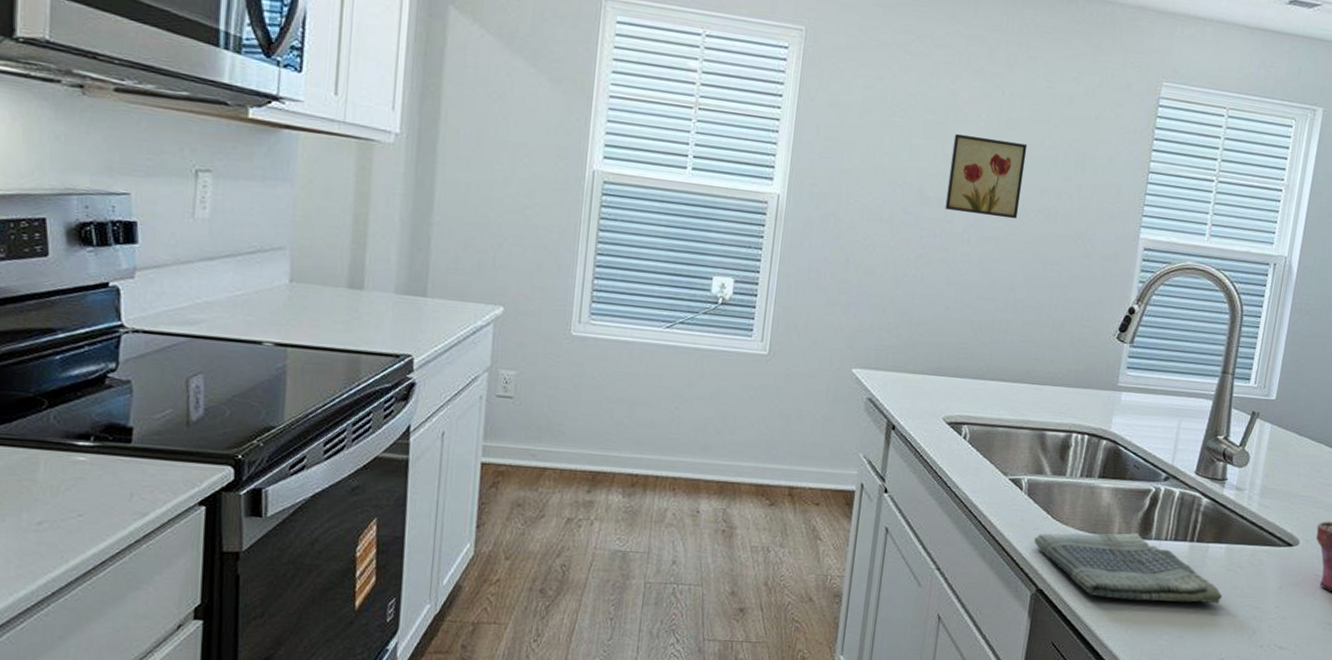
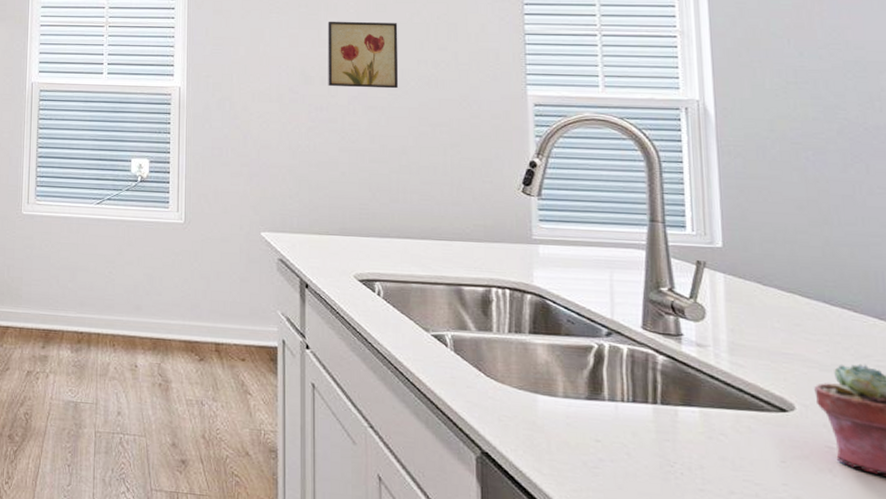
dish towel: present [1033,533,1222,603] -> none [468,392,708,476]

